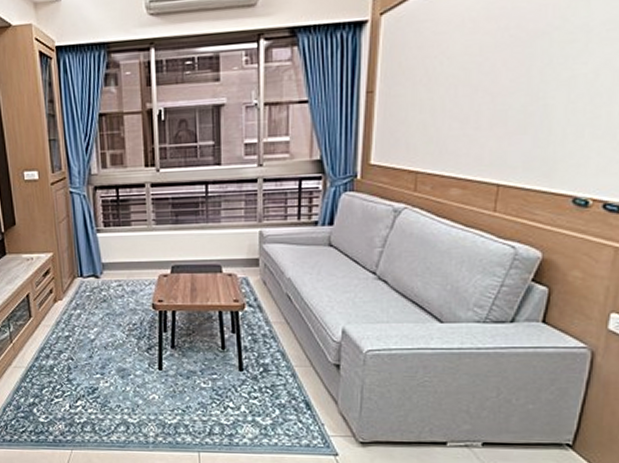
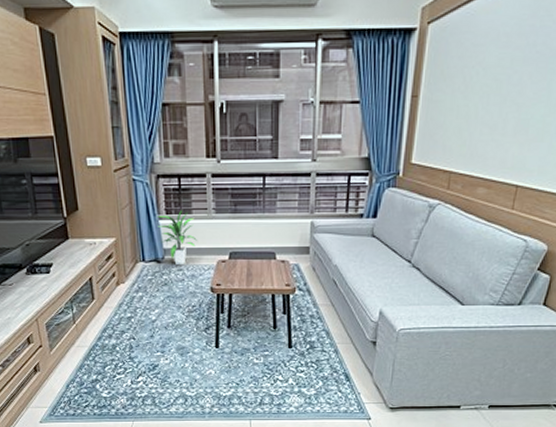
indoor plant: none [95,222,137,280] -> present [157,210,197,264]

